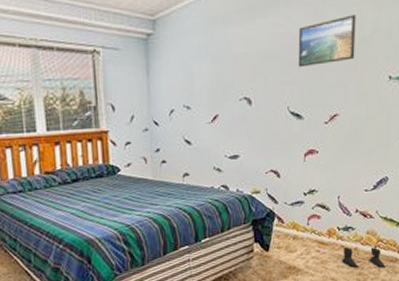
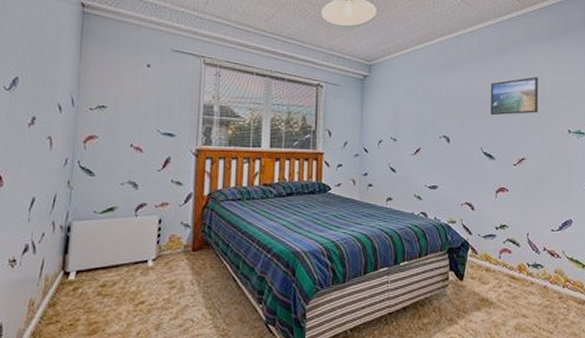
boots: present [342,246,387,268] -> none [533,284,576,309]

